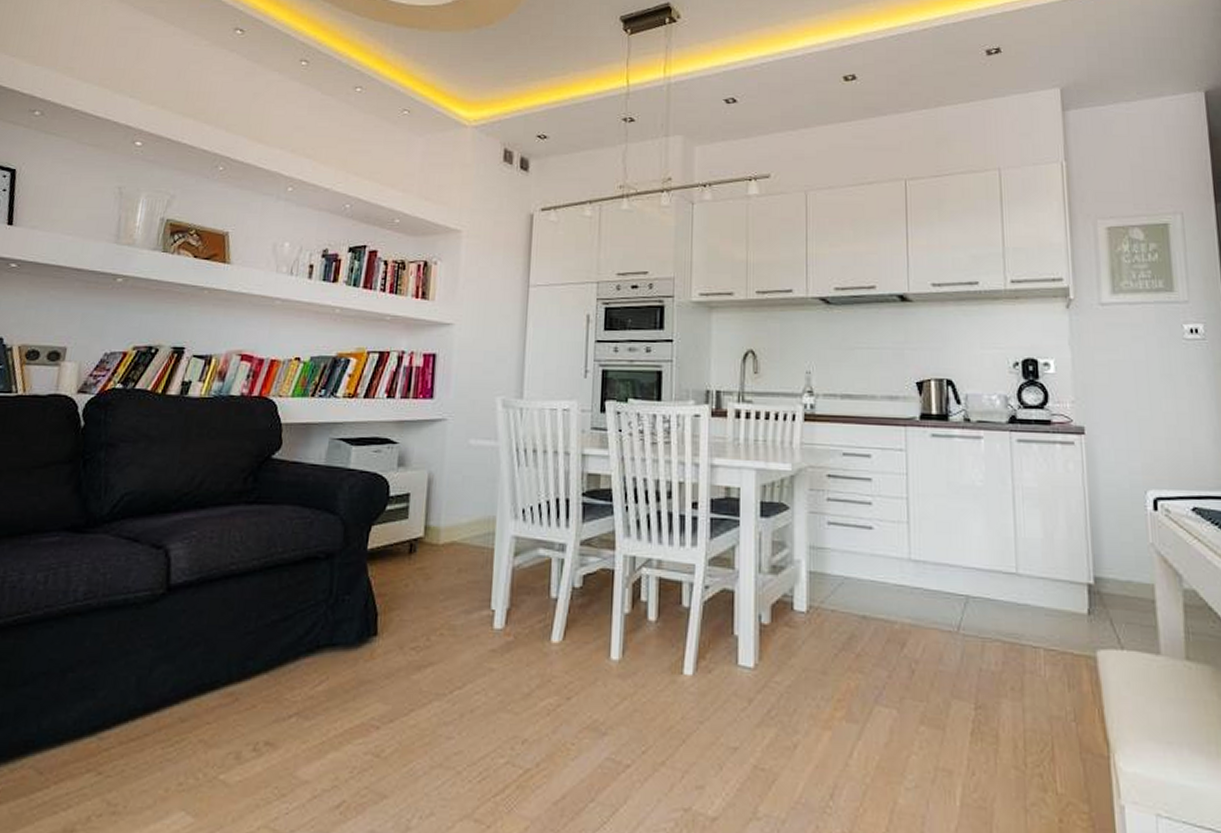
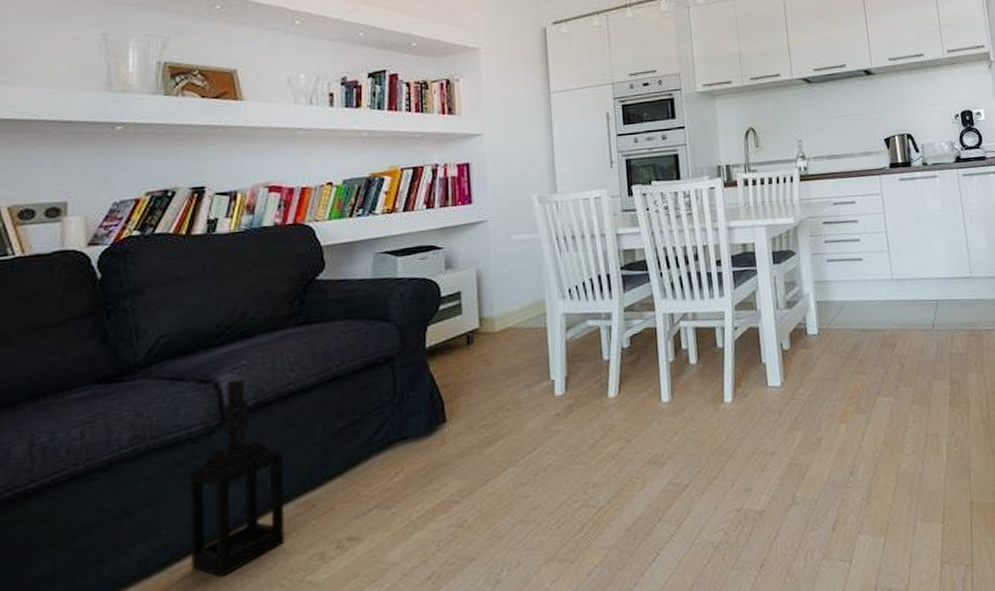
lantern: none [118,549,216,754] -> present [190,378,285,576]

